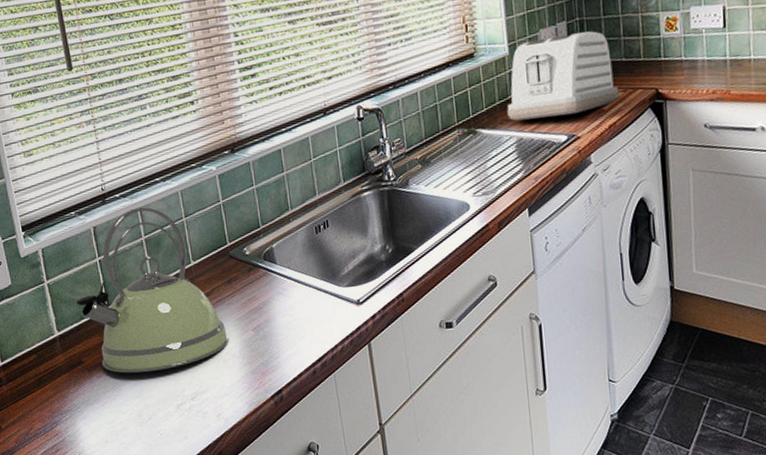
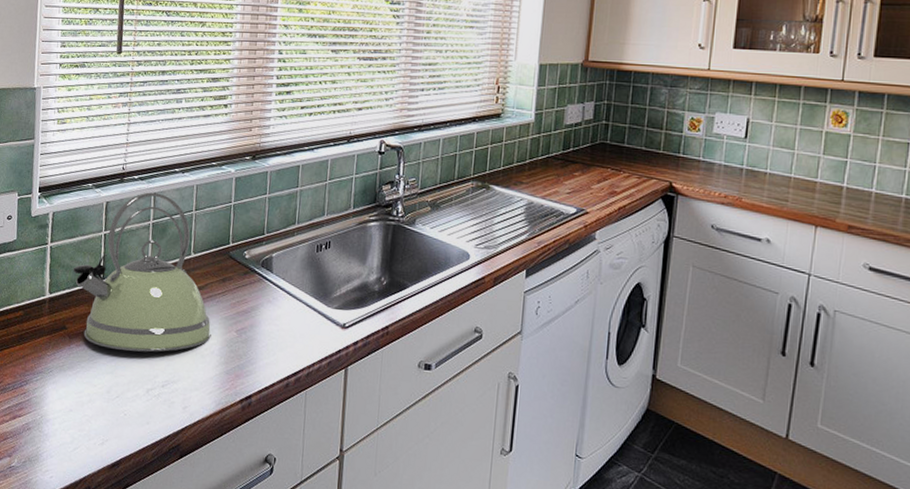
toaster: present [507,31,620,121] -> none [522,113,634,190]

